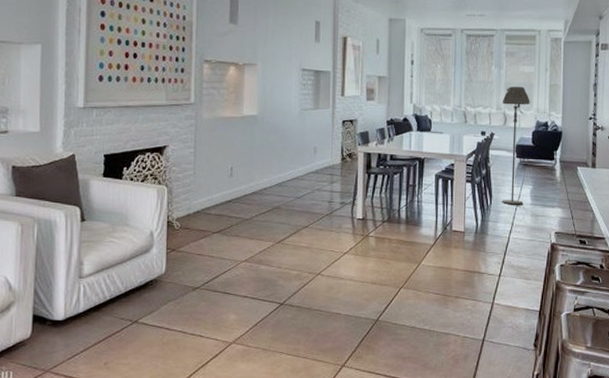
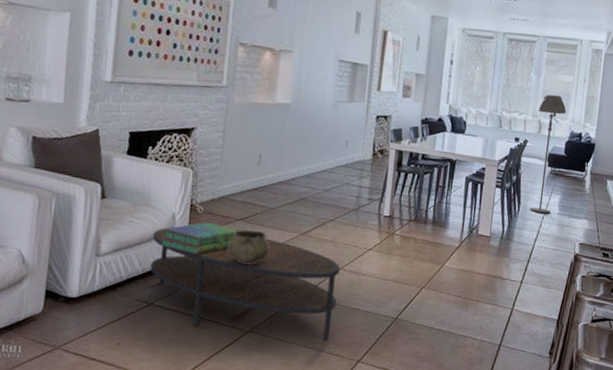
coffee table: none [132,247,318,348] -> present [150,229,340,342]
stack of books: none [141,237,216,270] -> present [161,222,239,255]
decorative bowl: none [205,241,248,276] -> present [227,229,271,265]

